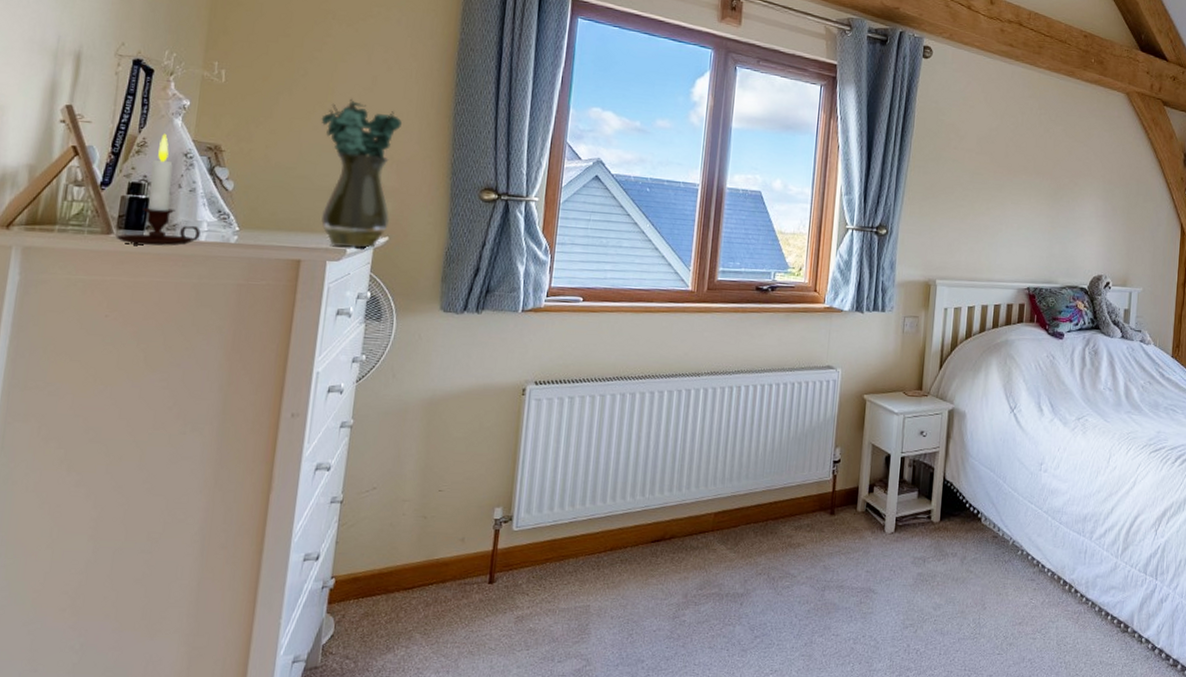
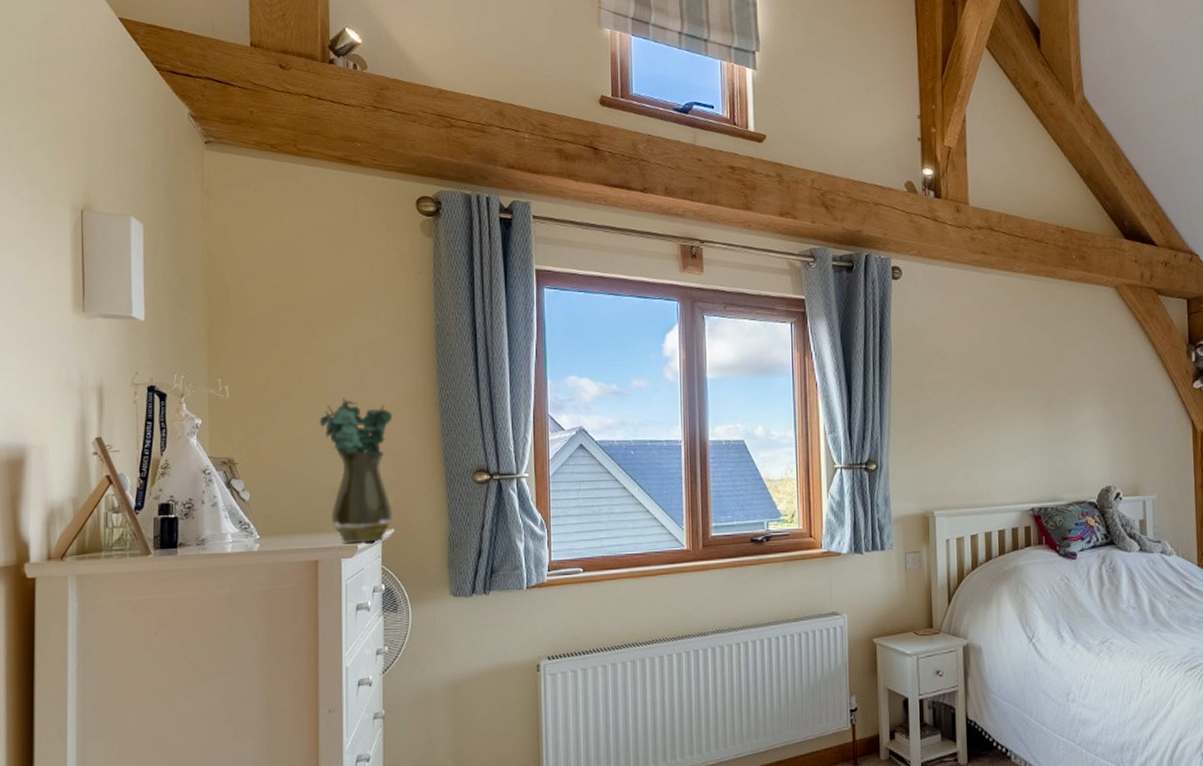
candle: present [115,133,201,246] -> none [154,453,226,563]

